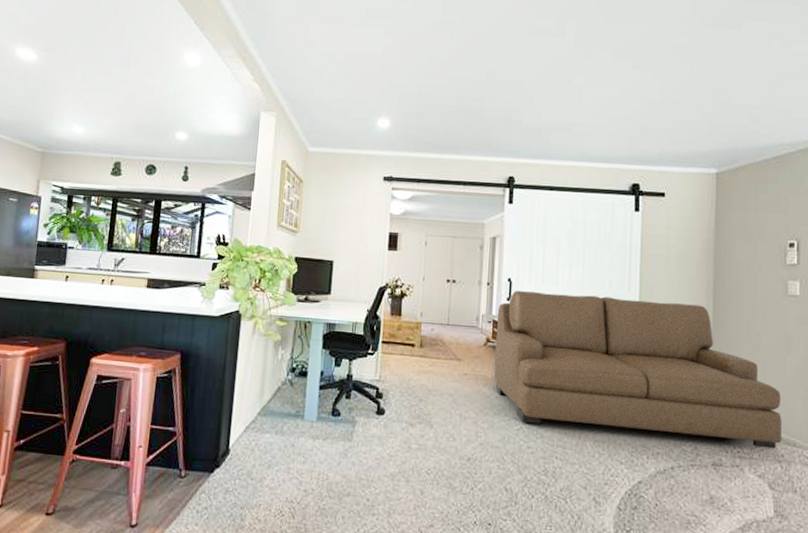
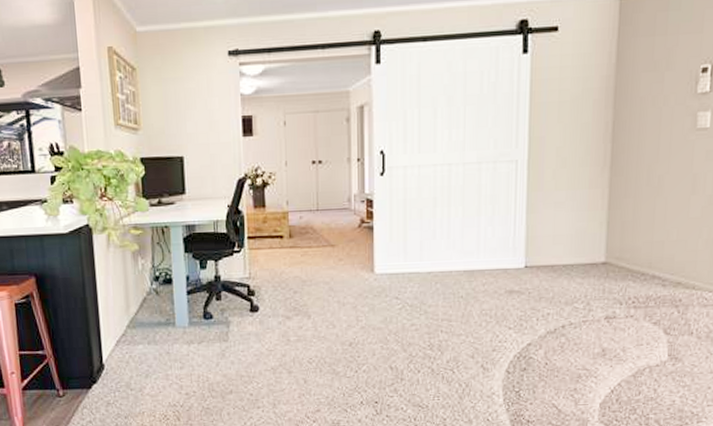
sofa: present [494,291,782,449] -> none [370,153,682,301]

